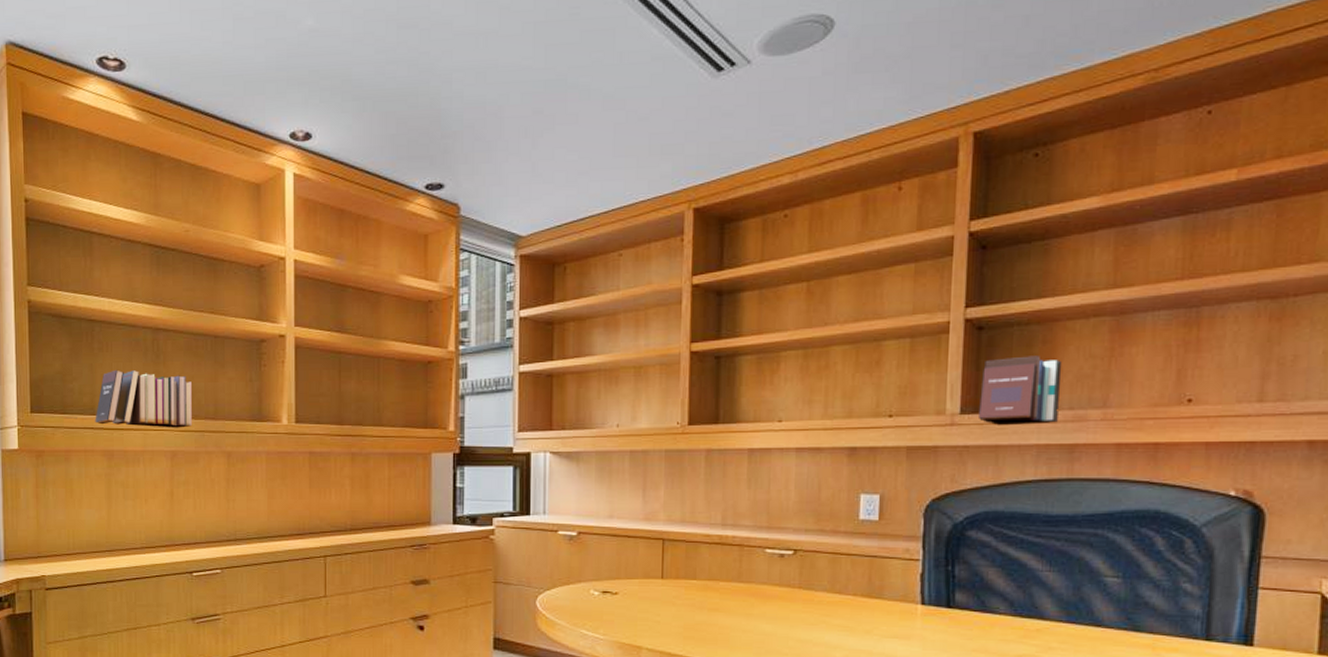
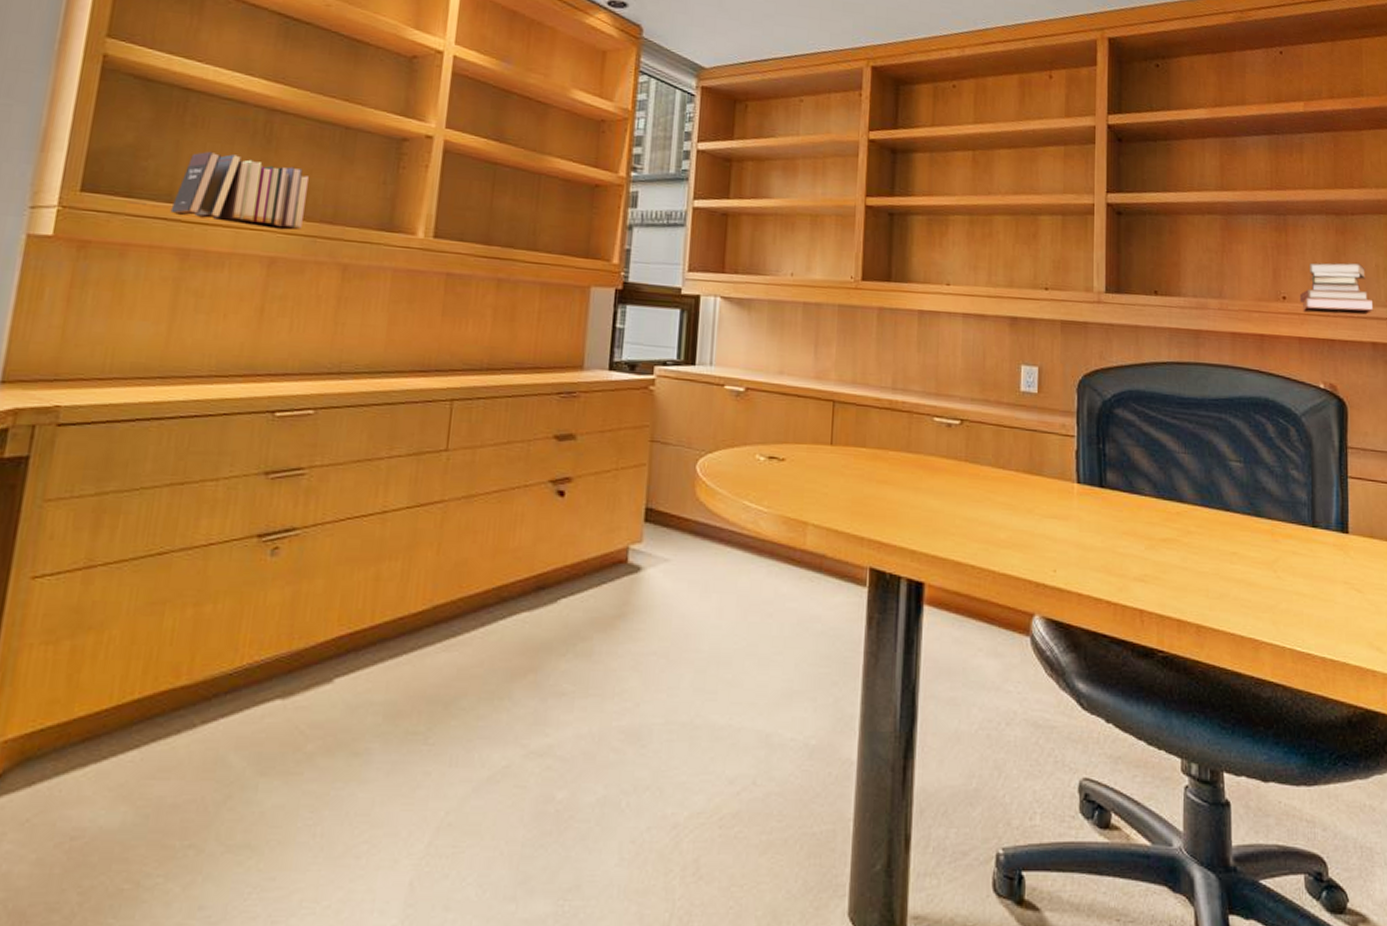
books: present [979,356,1062,426] -> none [1121,243,1186,309]
books: none [1210,351,1316,414] -> present [1299,262,1374,315]

